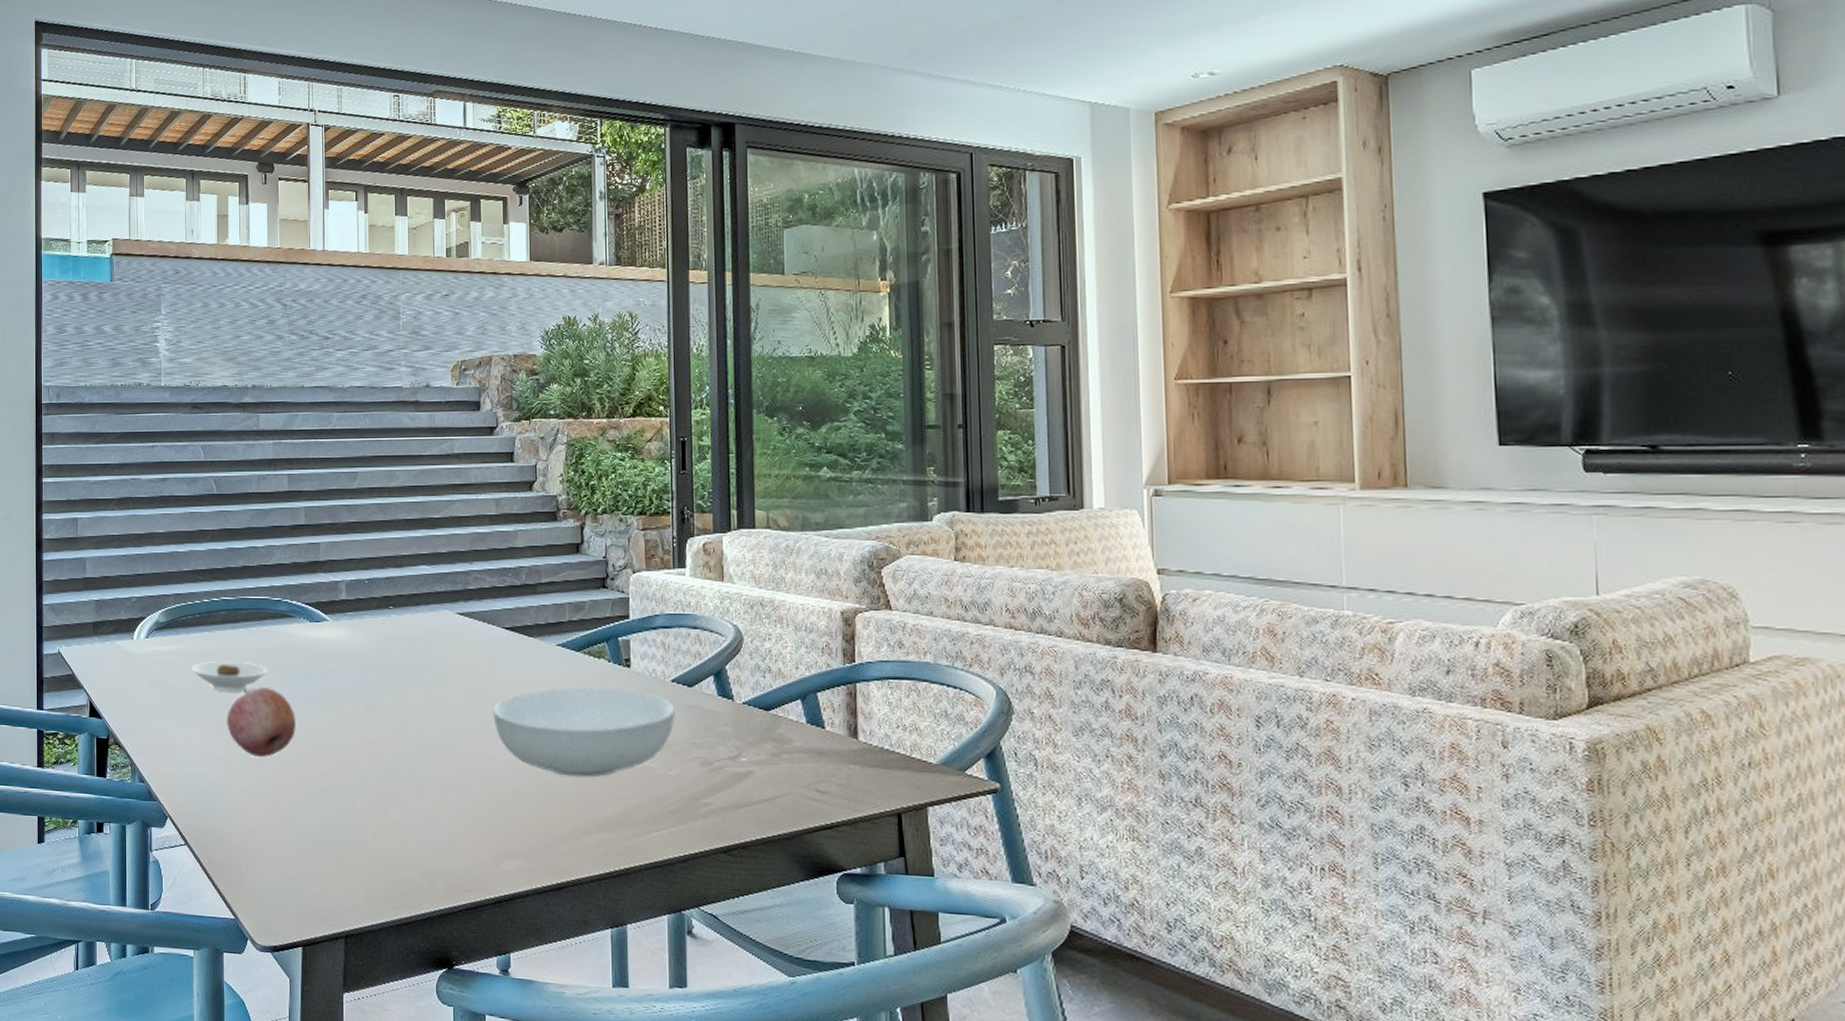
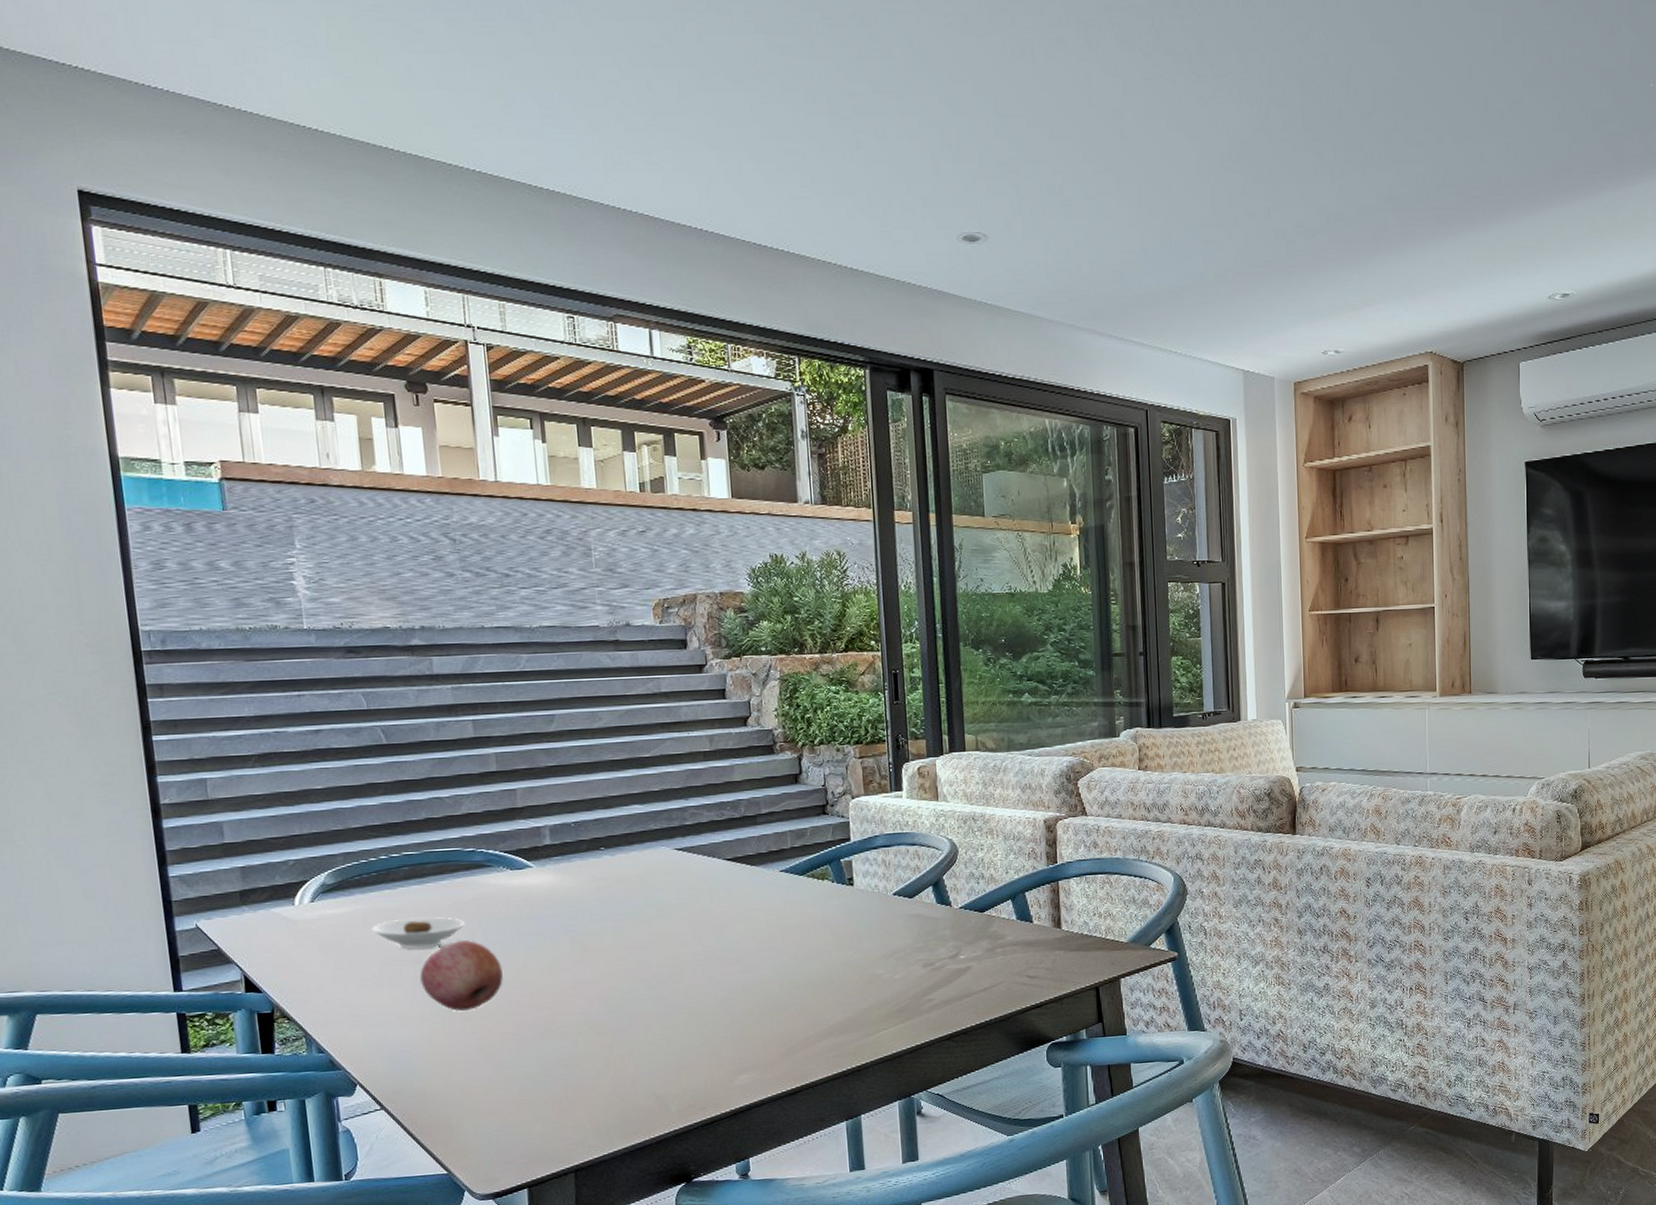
serving bowl: present [493,687,675,777] -> none [718,905,898,991]

